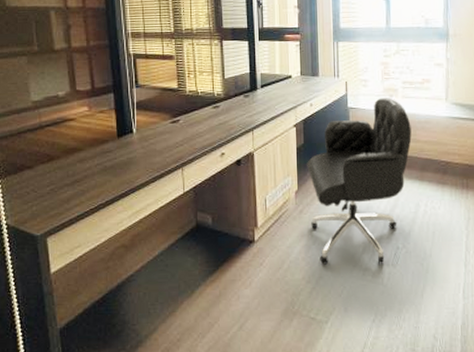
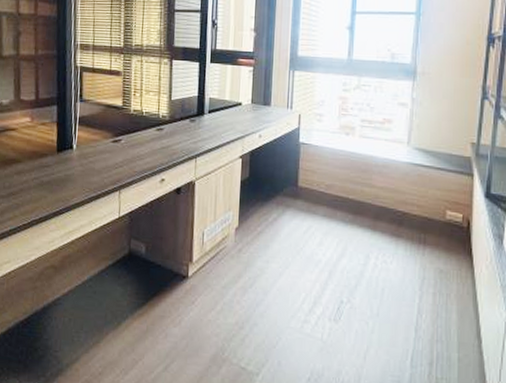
office chair: present [307,98,412,265] -> none [249,135,367,318]

